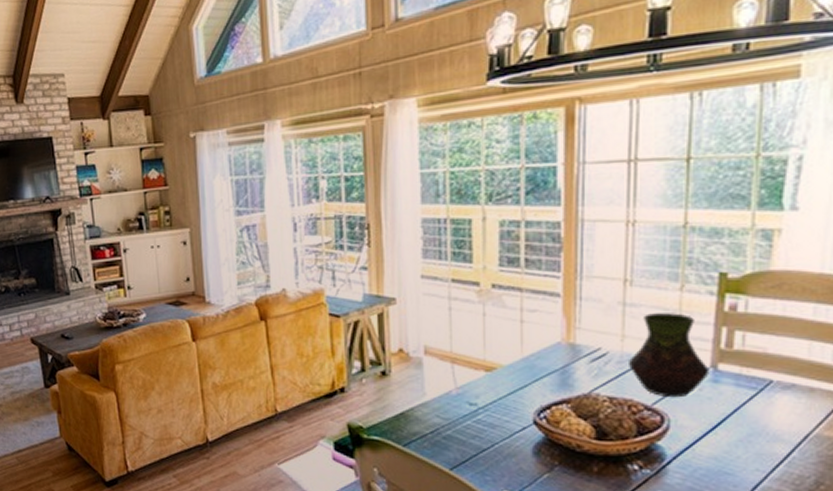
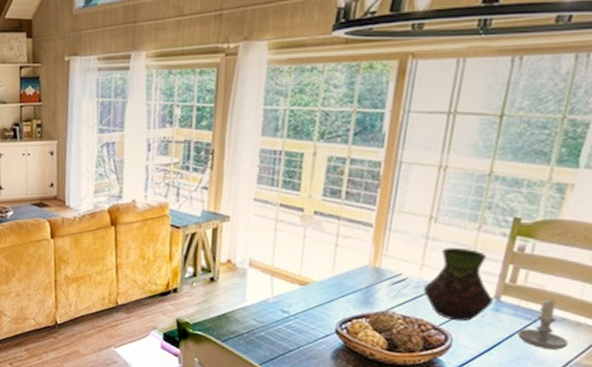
candle: none [744,361,804,422] -> present [518,297,569,350]

